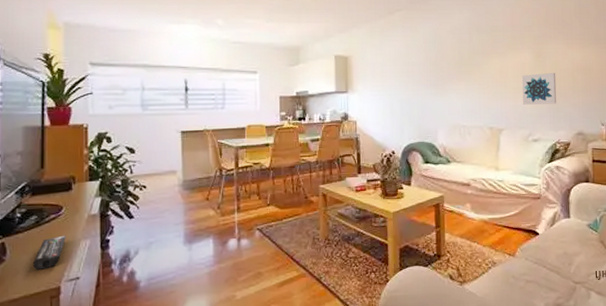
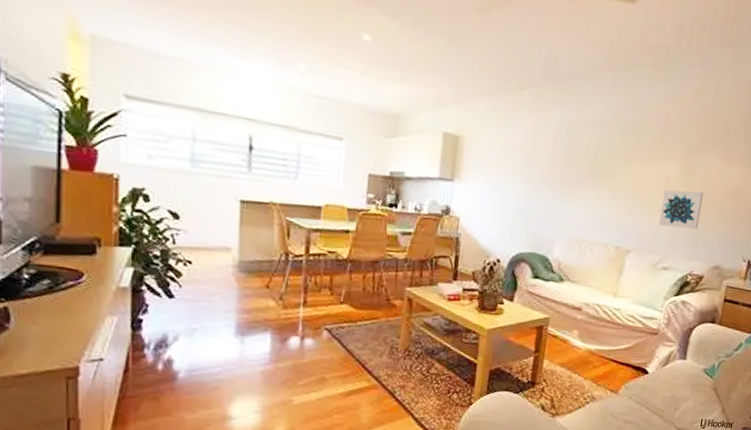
remote control: present [32,235,66,270] -> none [44,307,87,345]

